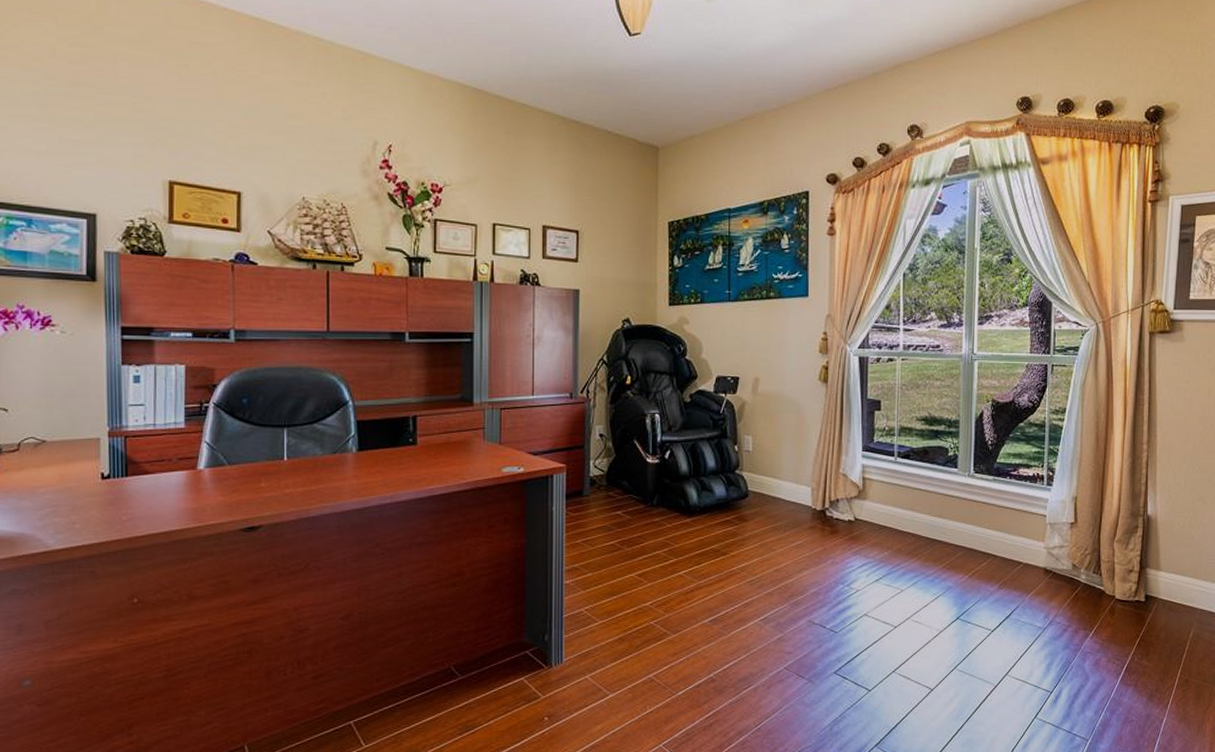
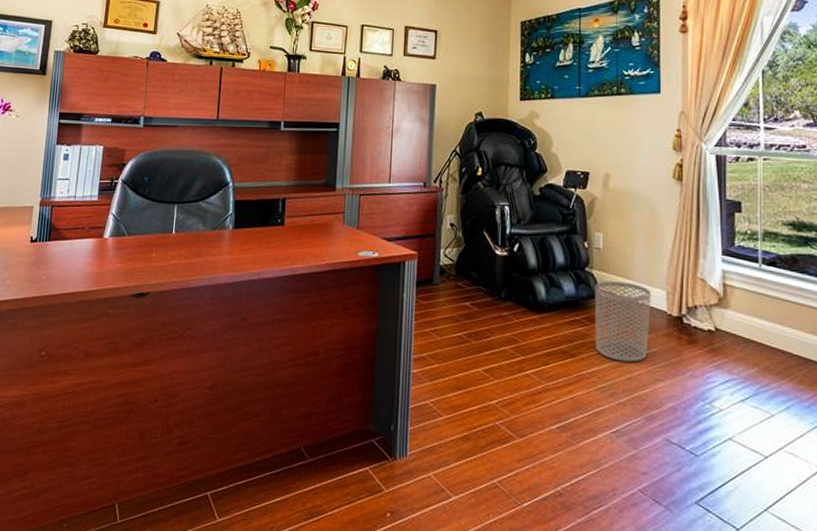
waste bin: none [744,482,797,555] -> present [594,281,651,362]

